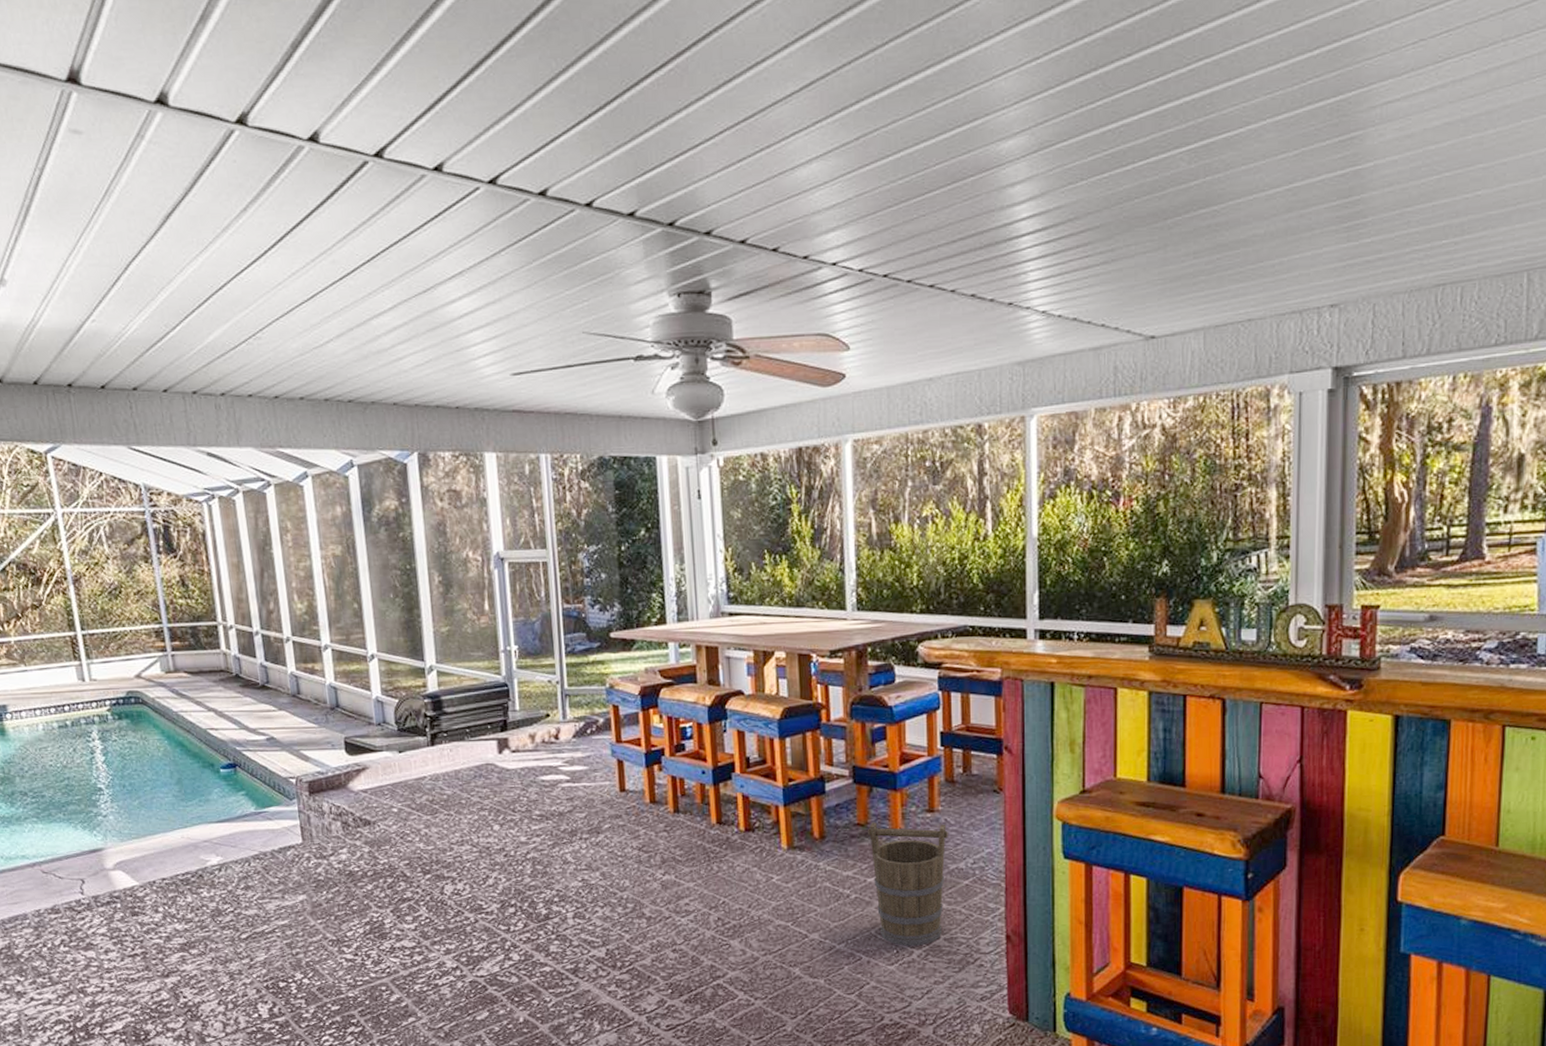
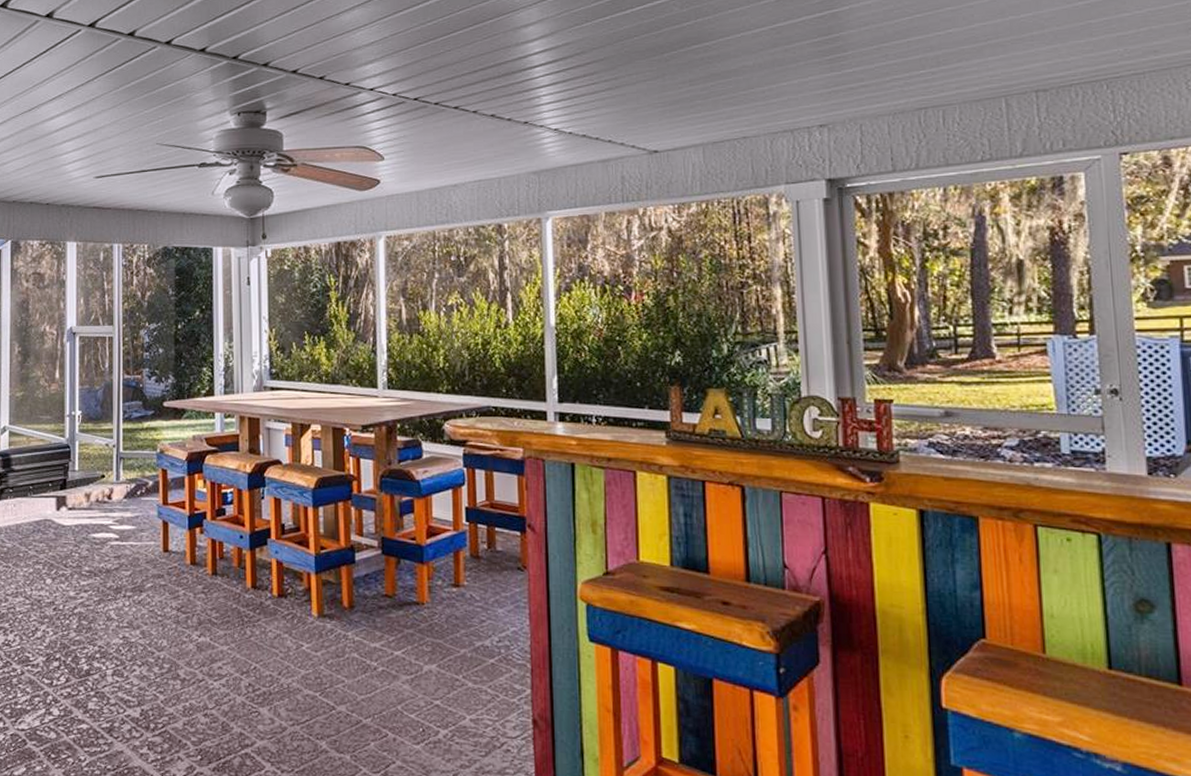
bucket: present [868,822,948,946] -> none [395,594,474,726]

